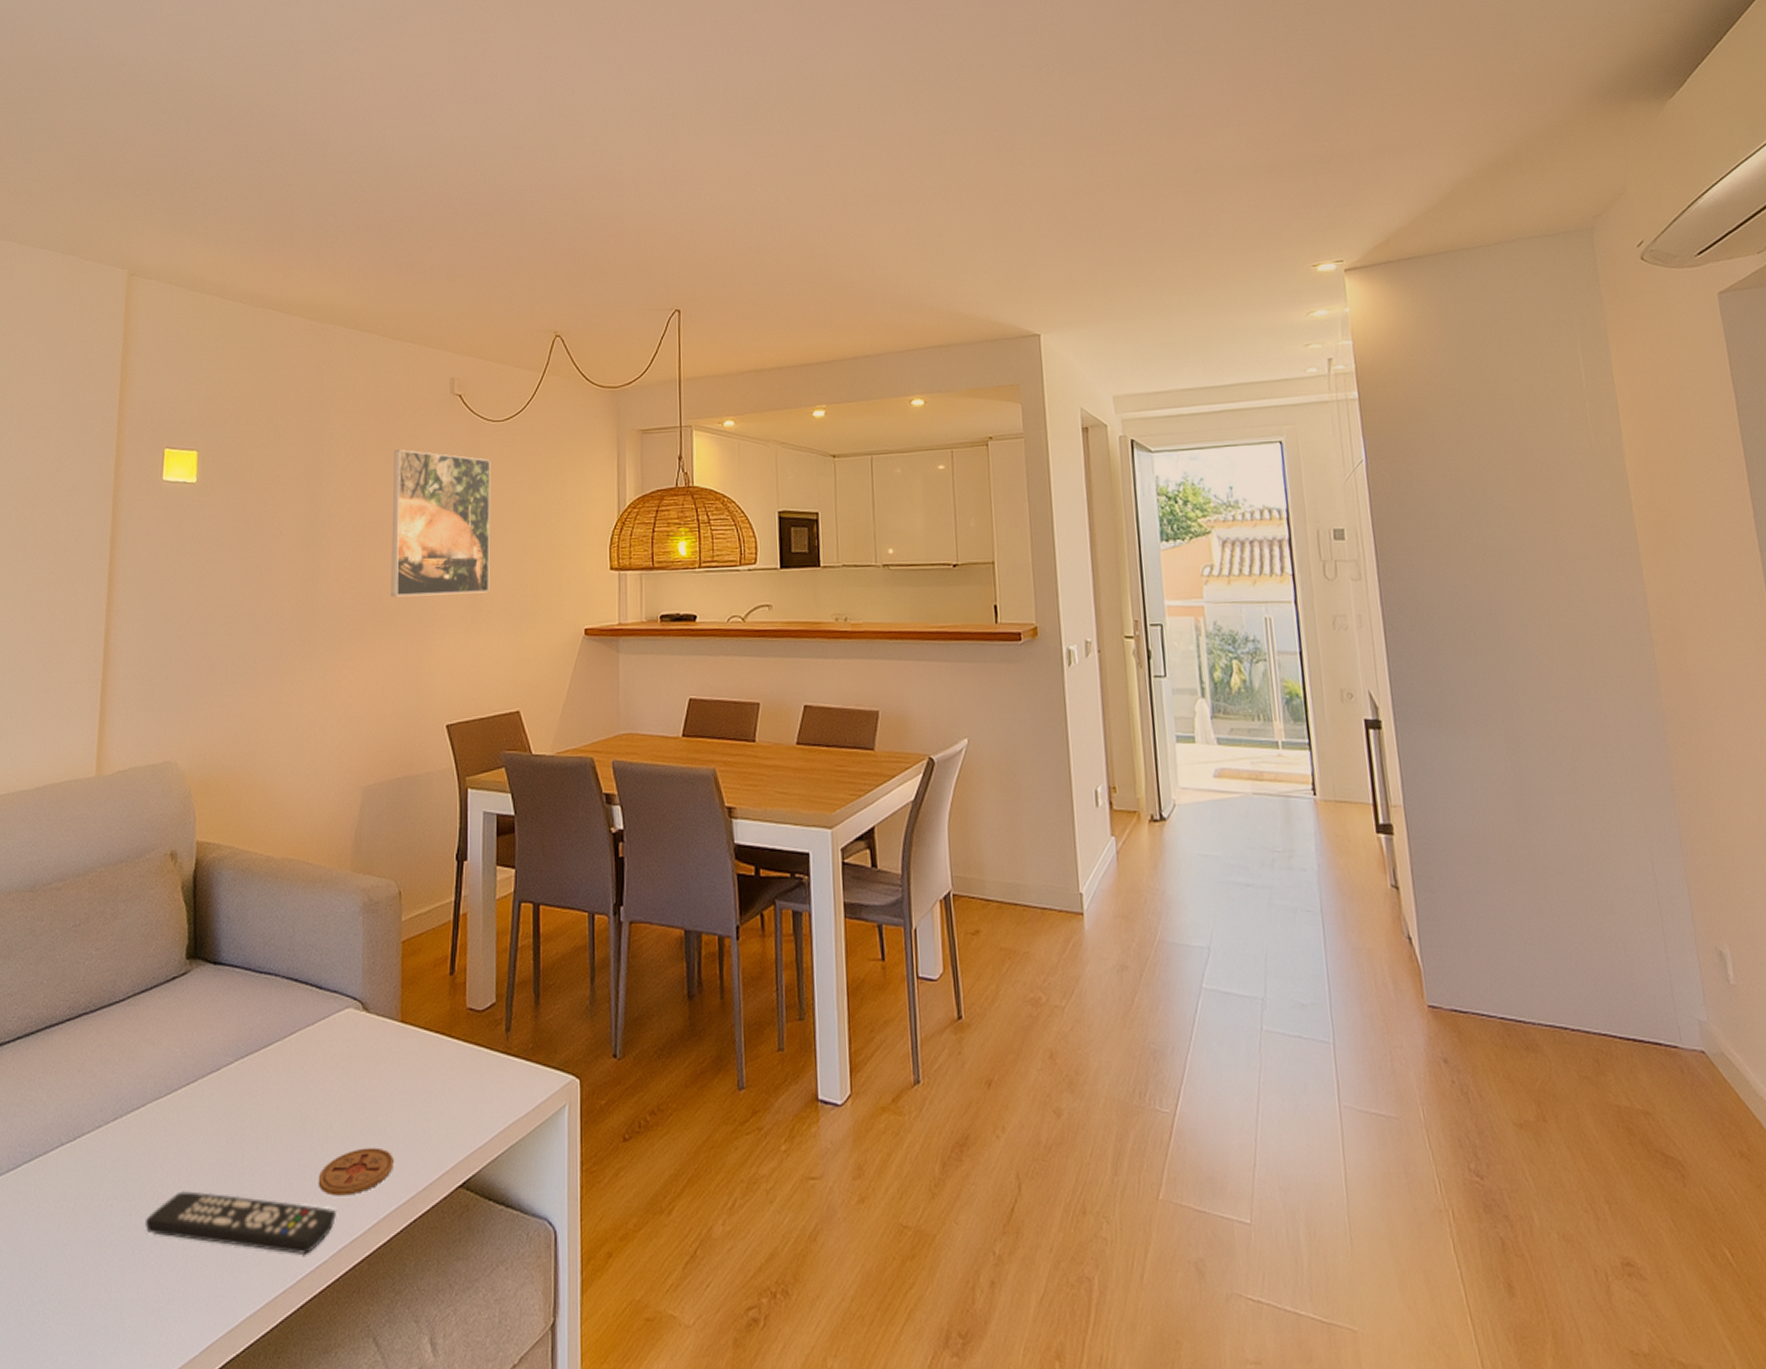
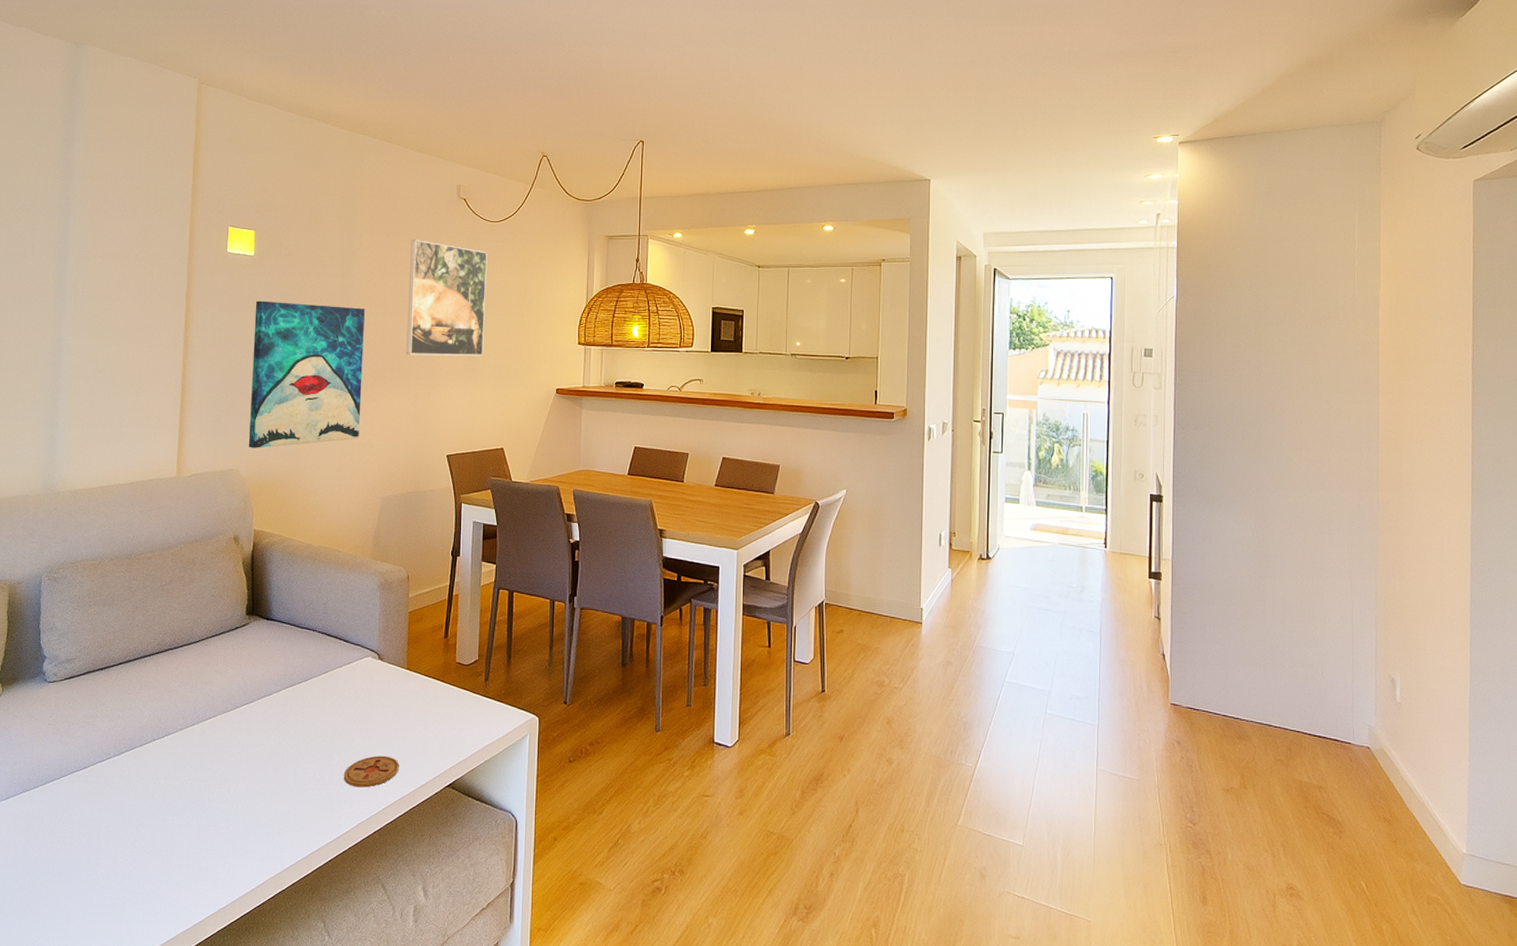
remote control: present [146,1191,336,1254] -> none [216,777,356,825]
wall art: none [189,539,337,732] -> present [248,300,365,448]

